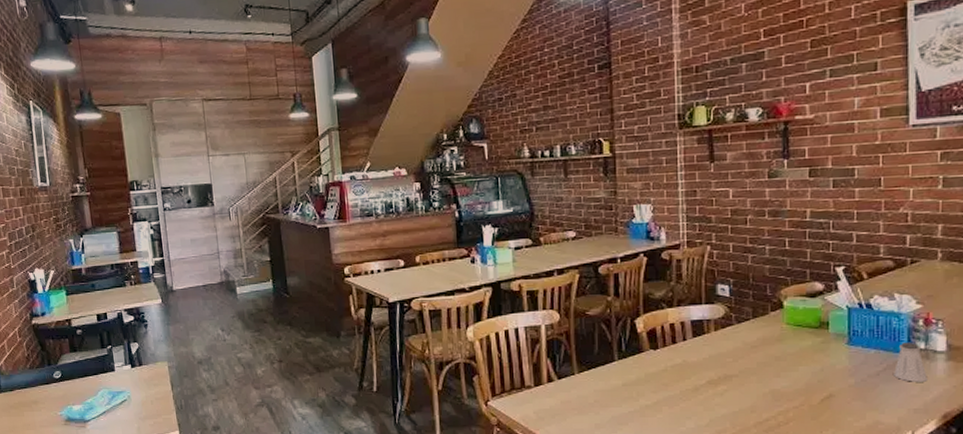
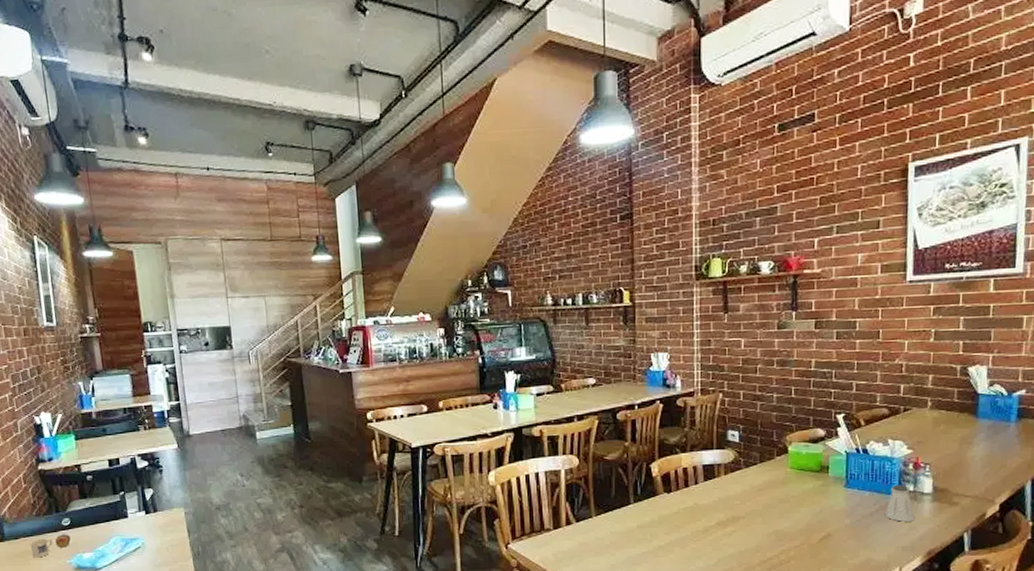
mug: none [23,387,62,409] -> present [29,534,71,558]

